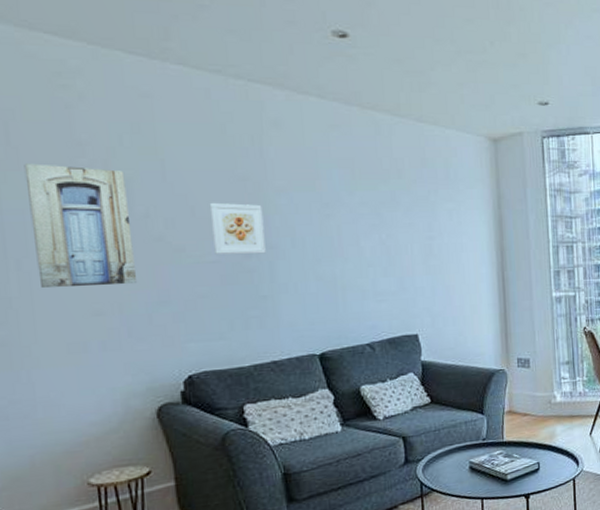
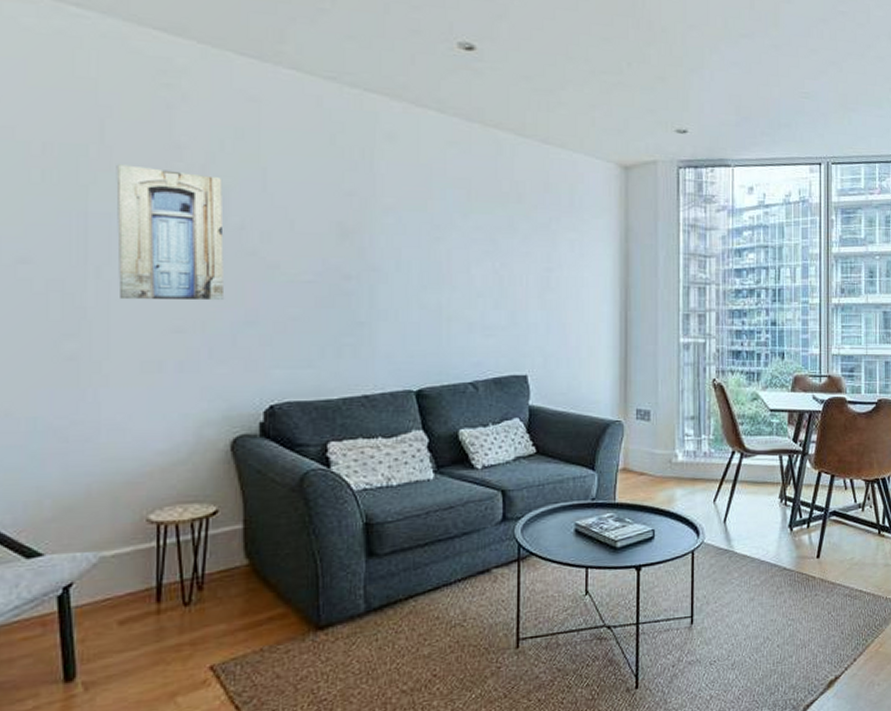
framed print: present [209,202,266,255] -> none [310,217,367,276]

